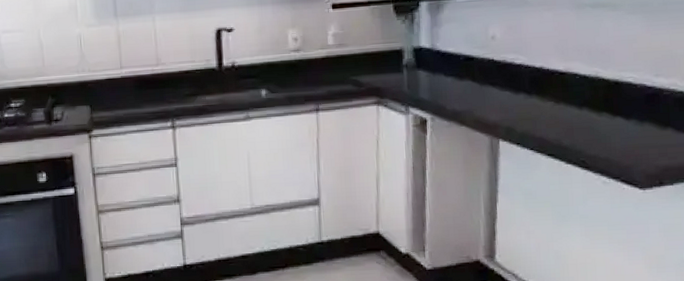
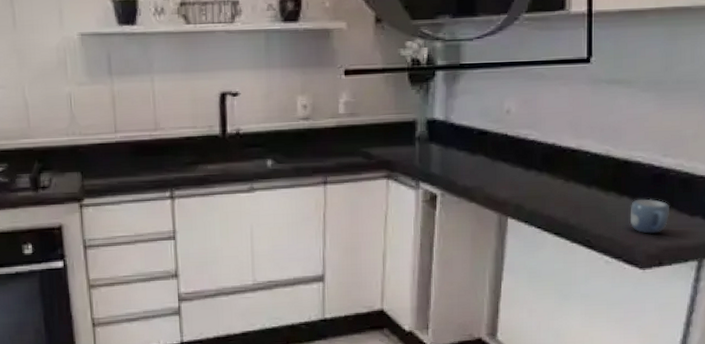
mug: none [625,118,666,154] -> present [629,198,669,234]

